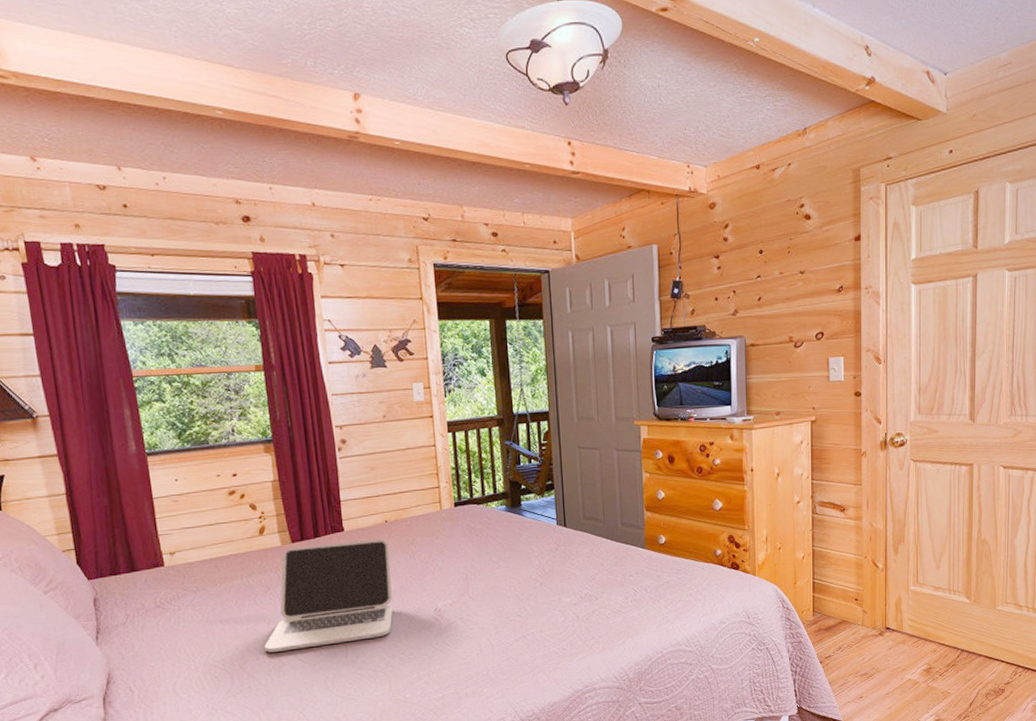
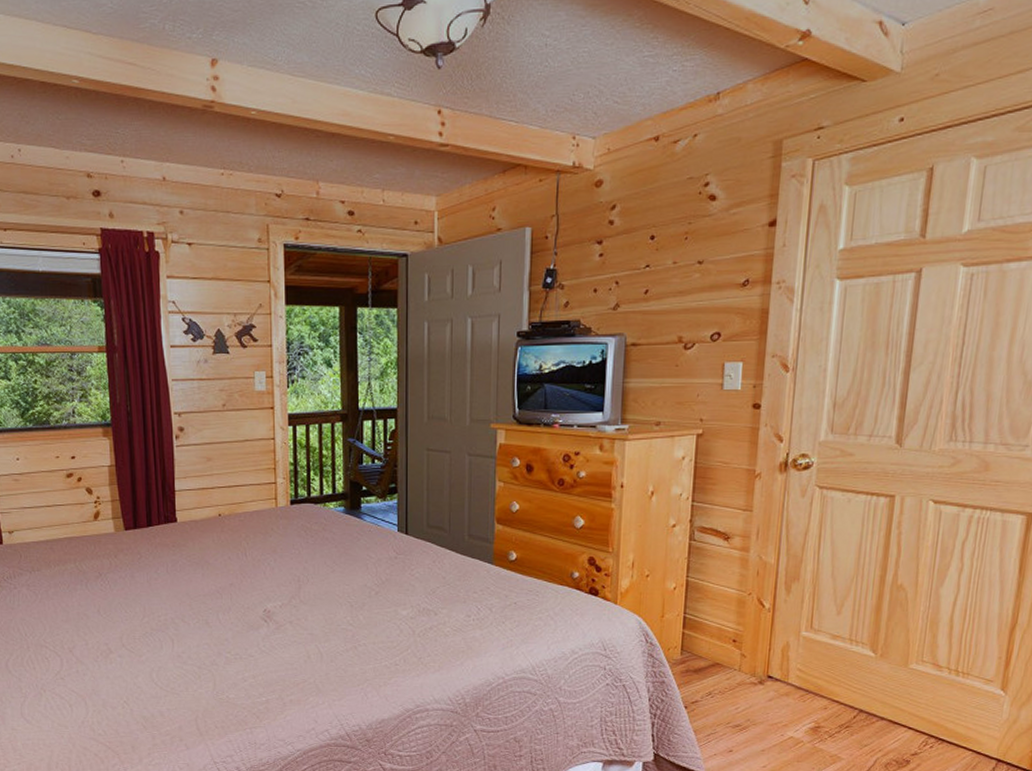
laptop: present [264,538,393,653] -> none [93,532,222,639]

